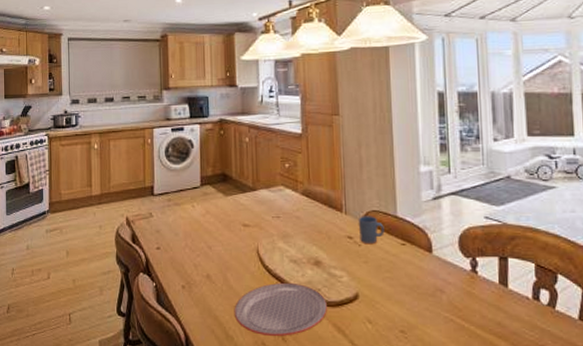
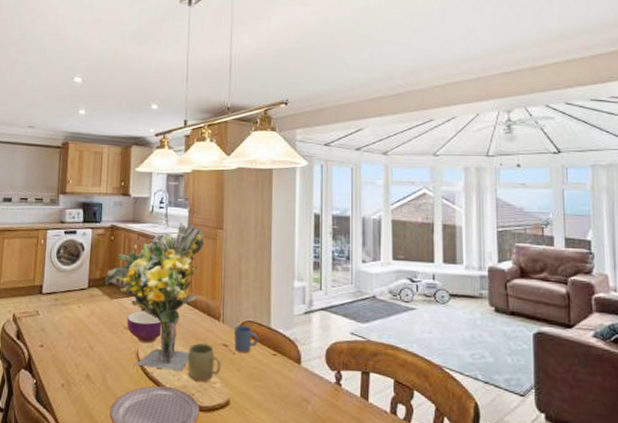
bouquet: none [217,111,320,267] -> present [104,223,205,371]
bowl: none [243,206,282,240] -> present [126,310,162,344]
mug: none [310,237,347,277] -> present [187,343,221,382]

